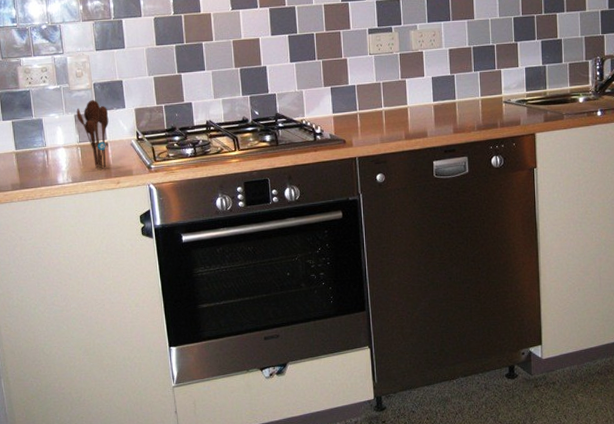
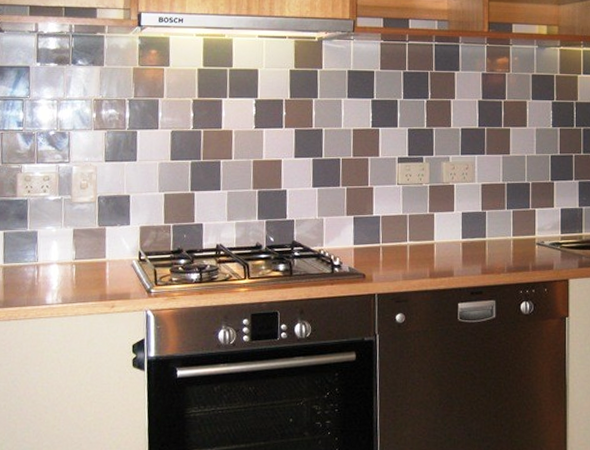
utensil holder: present [76,100,109,169] -> none [76,214,111,290]

